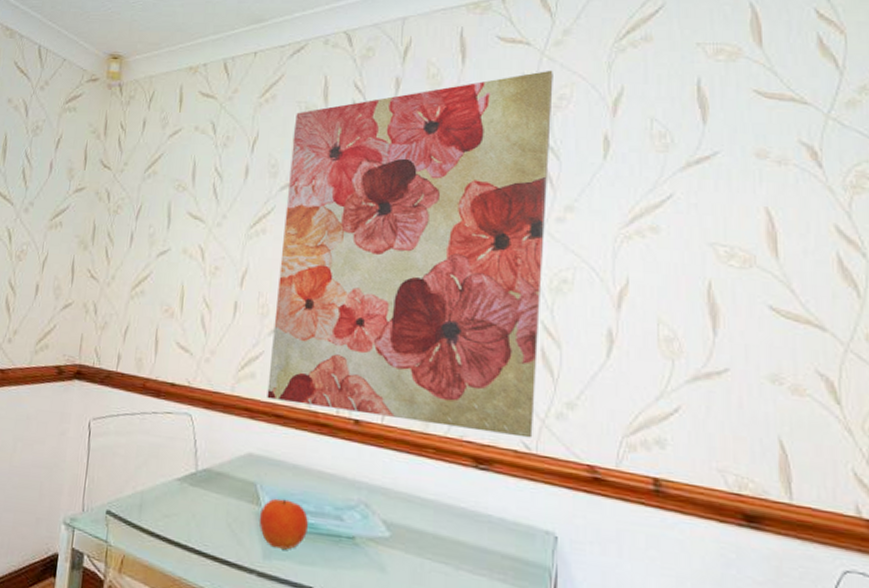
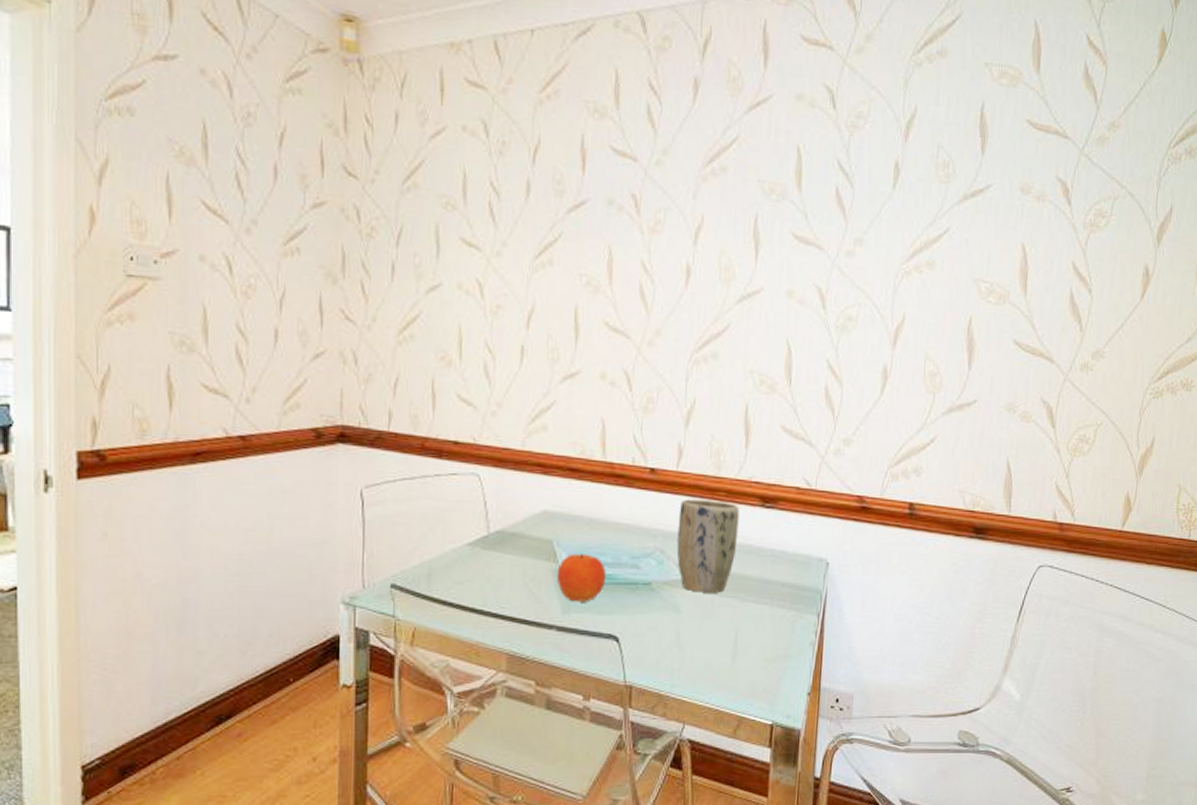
wall art: present [267,70,553,438] -> none [560,82,853,475]
plant pot: none [382,453,450,557] -> present [676,499,740,593]

